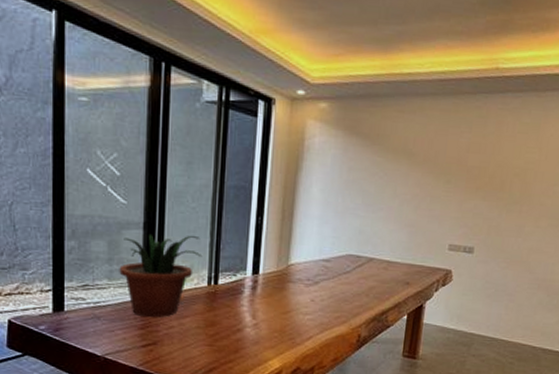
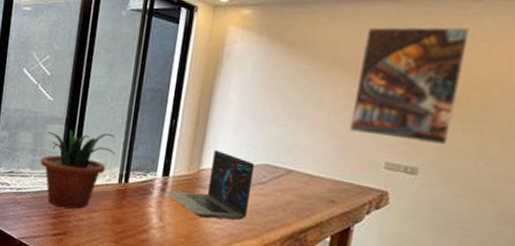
laptop: none [257,244,340,311] -> present [166,149,255,220]
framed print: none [418,120,512,226] -> present [348,27,471,144]

